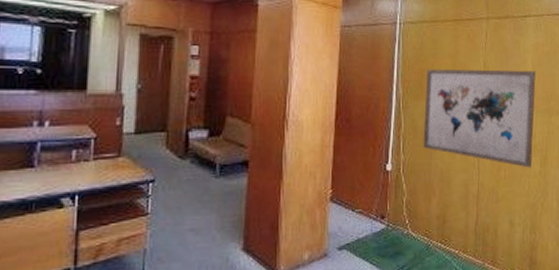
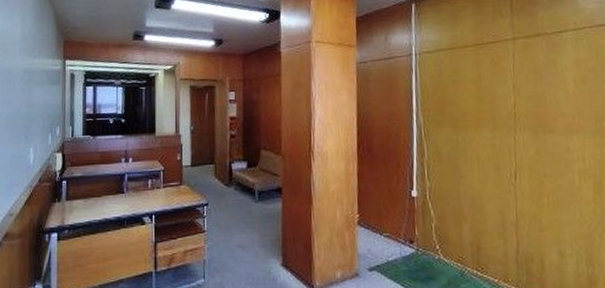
wall art: present [423,69,536,168] -> none [447,89,583,195]

